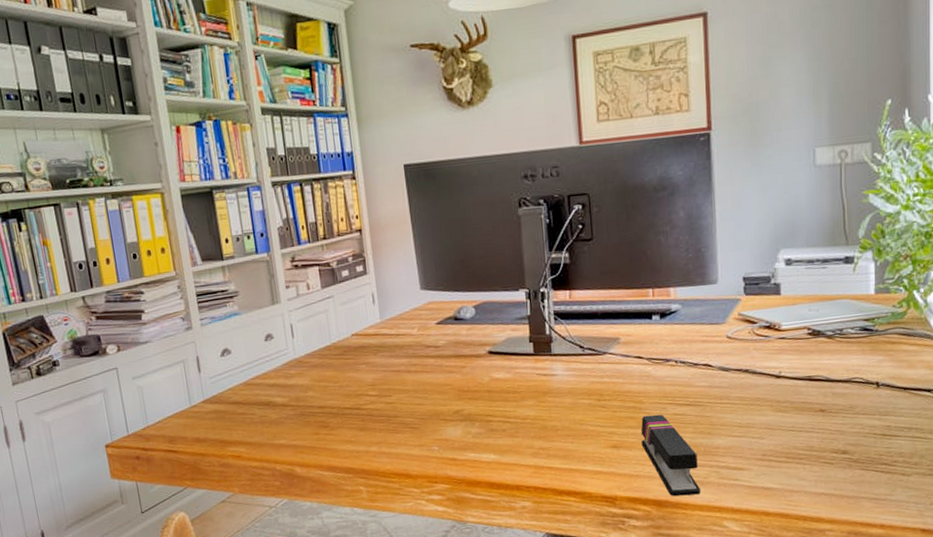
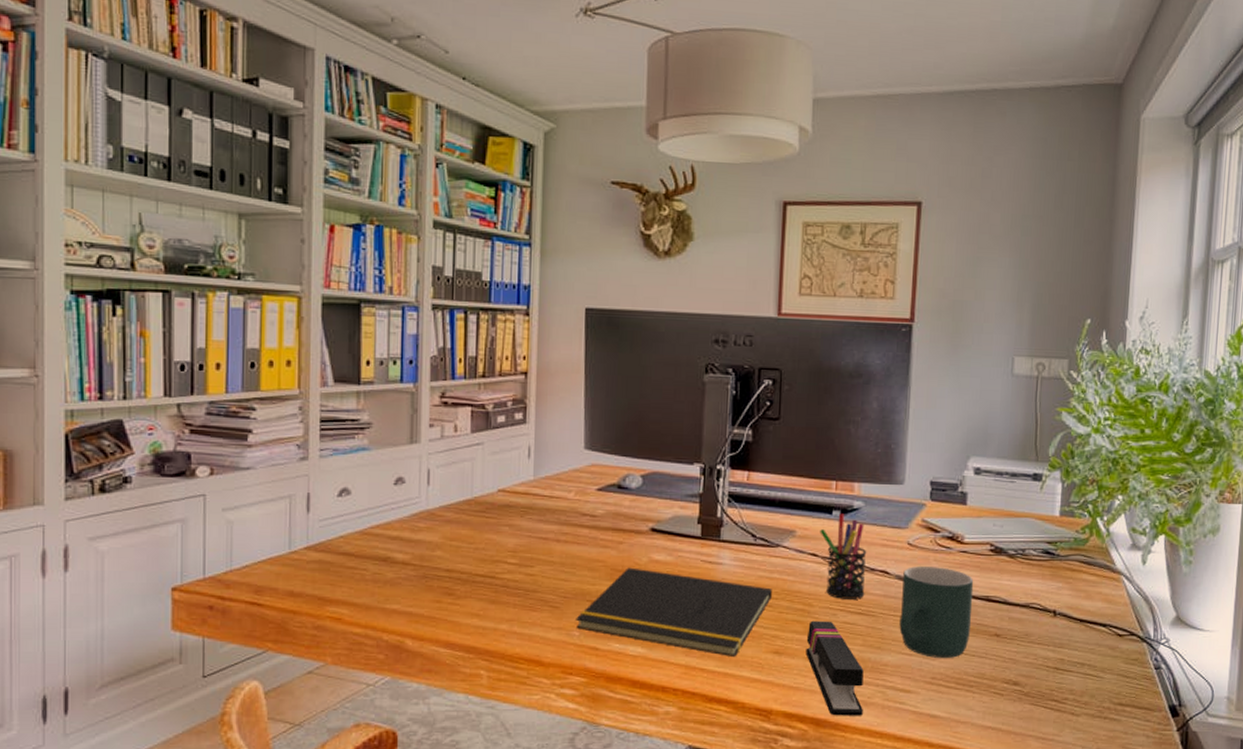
notepad: none [434,387,605,455] -> present [576,567,772,658]
pen holder: none [642,317,691,394] -> present [820,513,867,599]
mug: none [725,354,796,437] -> present [899,566,974,658]

